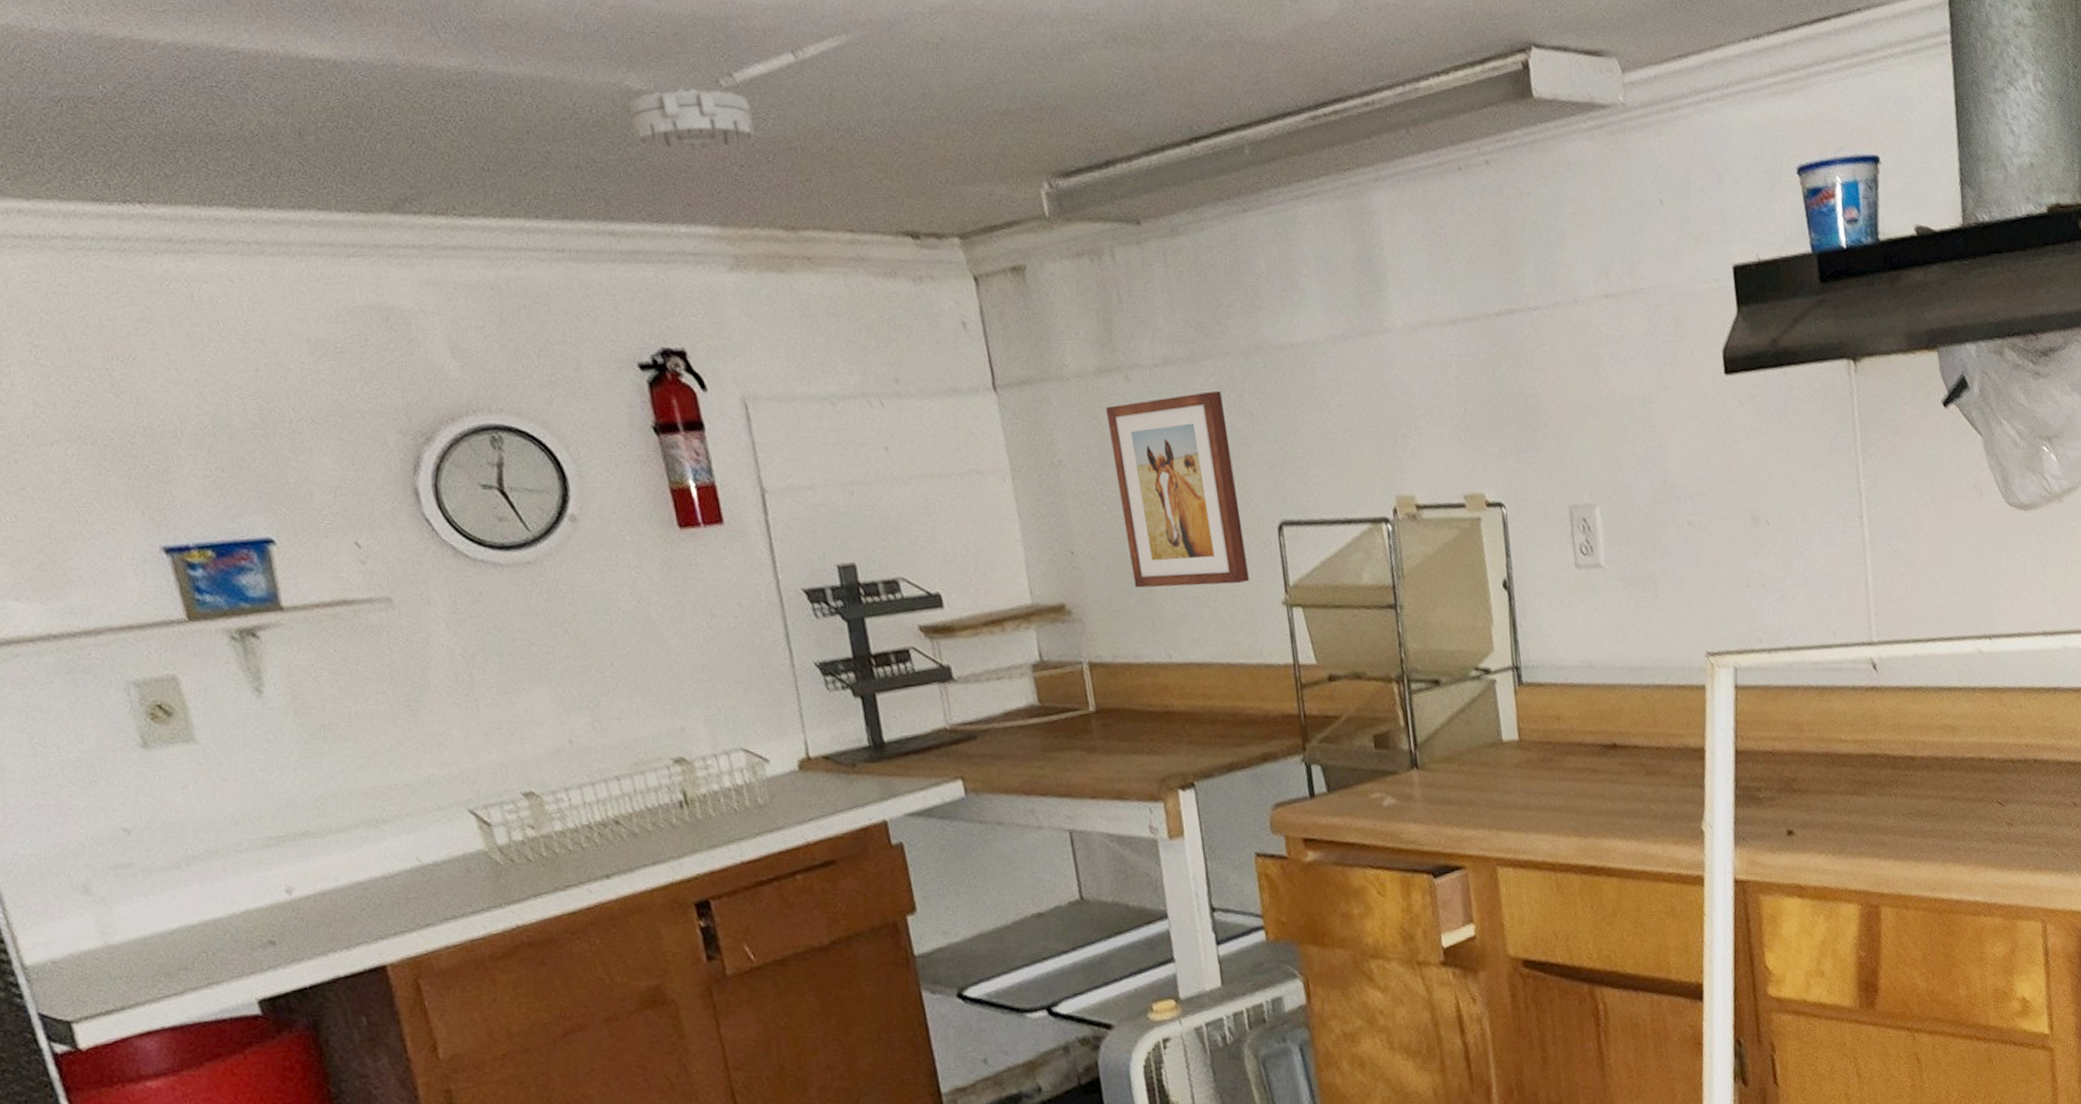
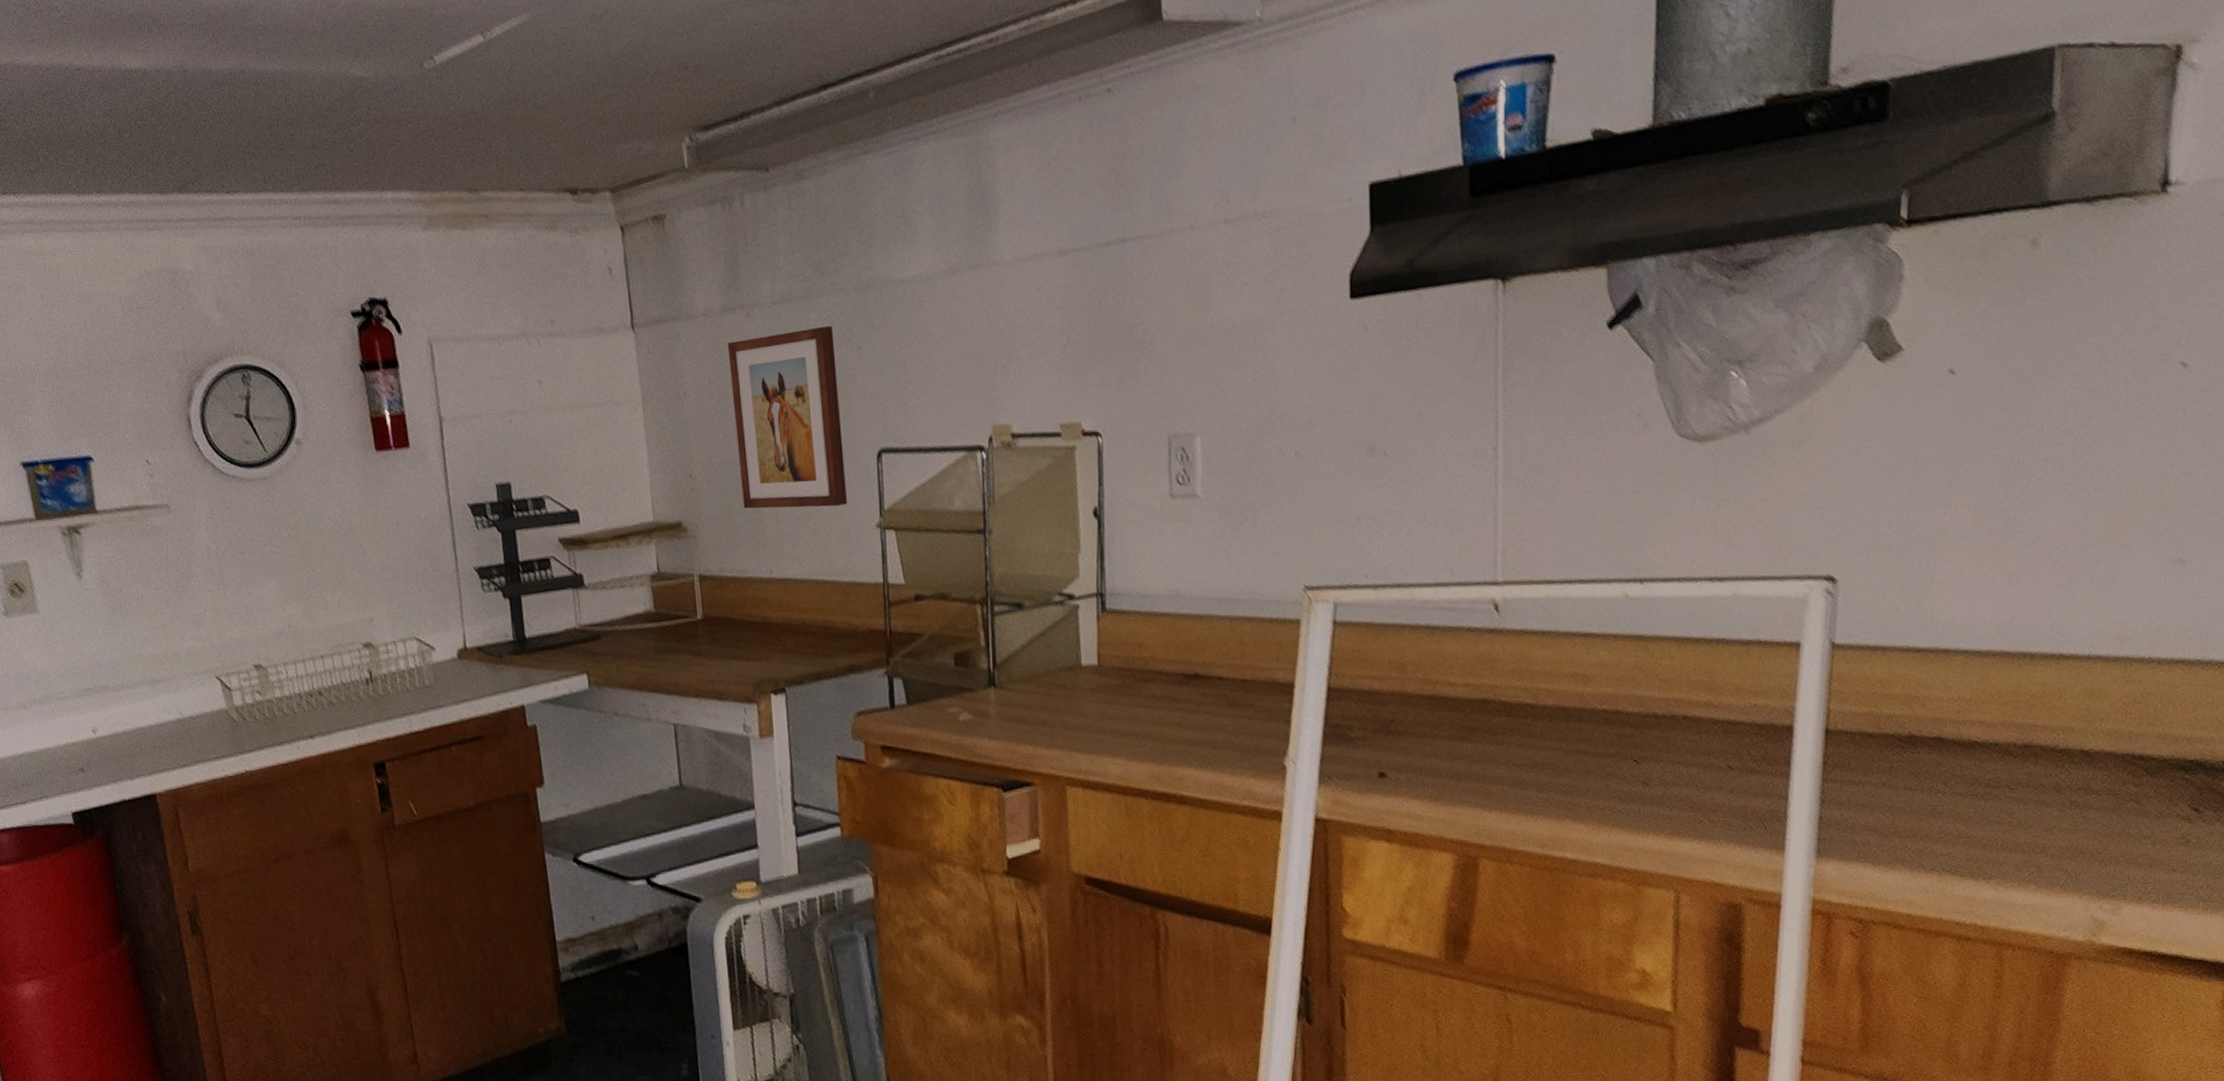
smoke detector: present [629,88,756,151] -> none [353,72,450,127]

